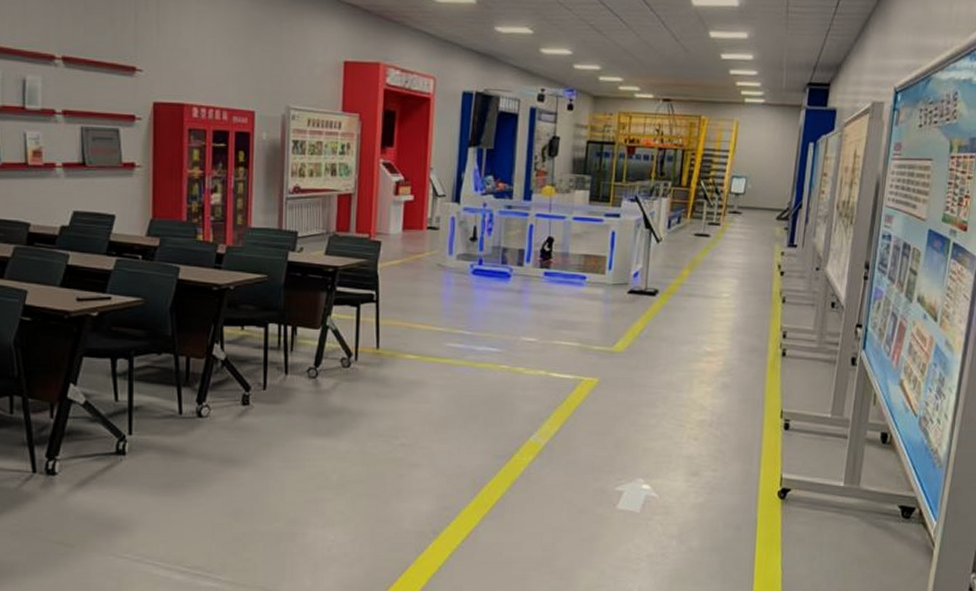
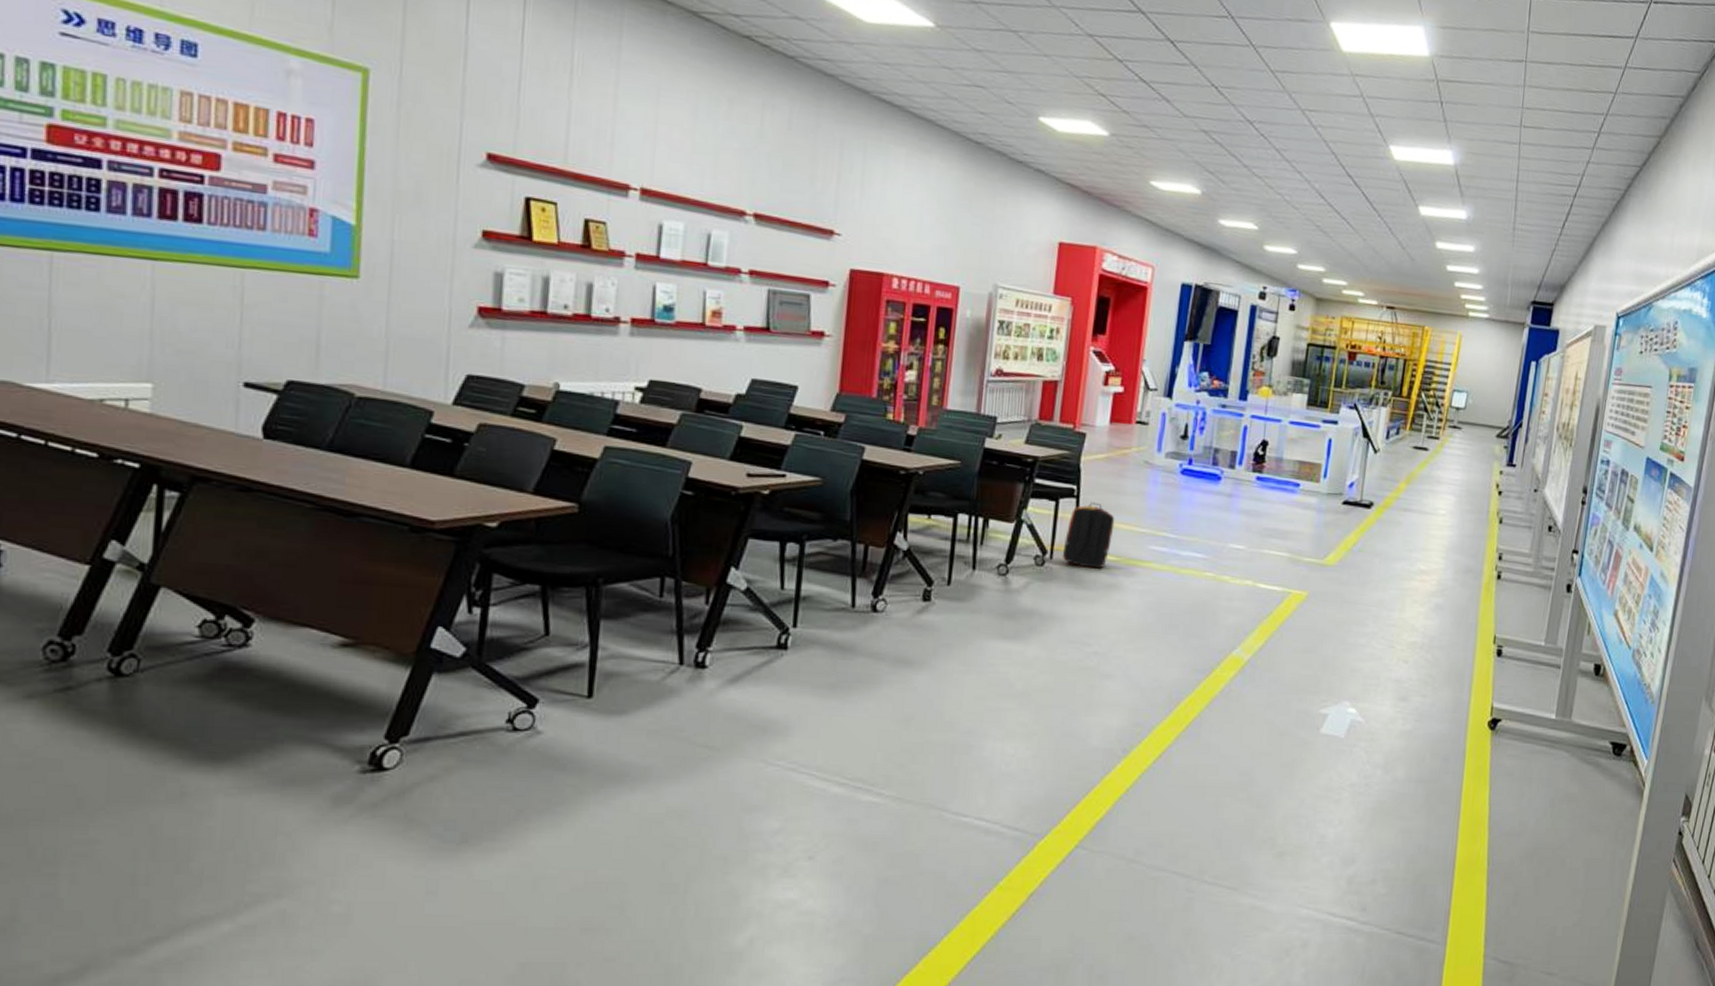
backpack: none [366,306,413,367] -> present [1062,502,1115,569]

